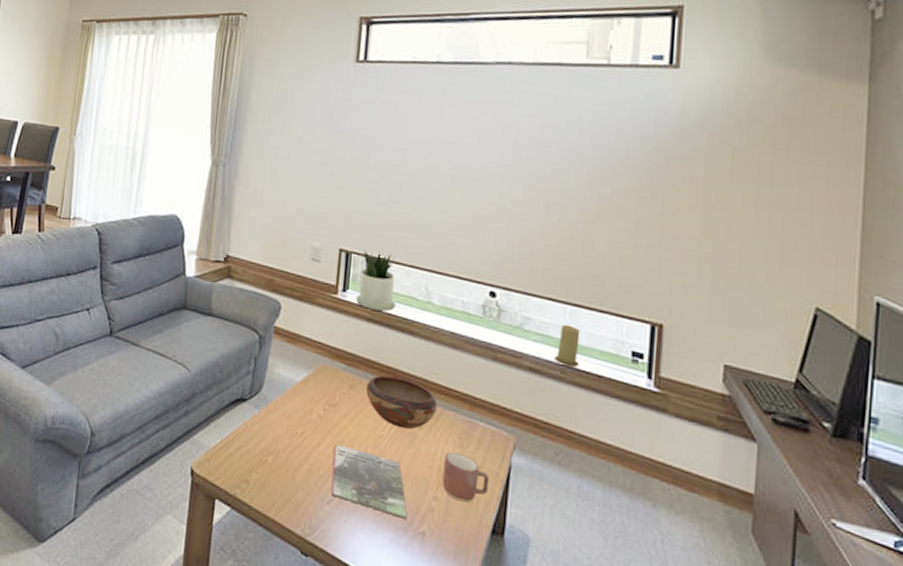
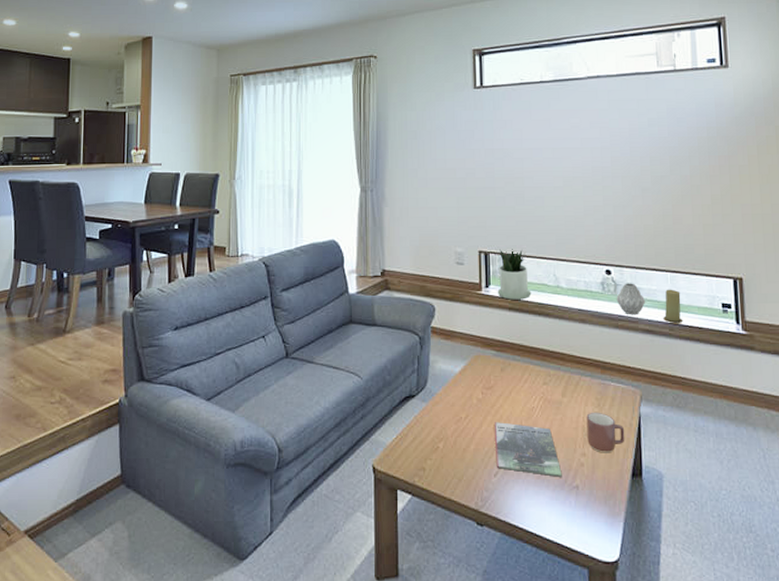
decorative bowl: present [366,375,438,429] -> none [515,355,576,399]
vase: none [498,309,535,350] -> present [616,283,646,316]

